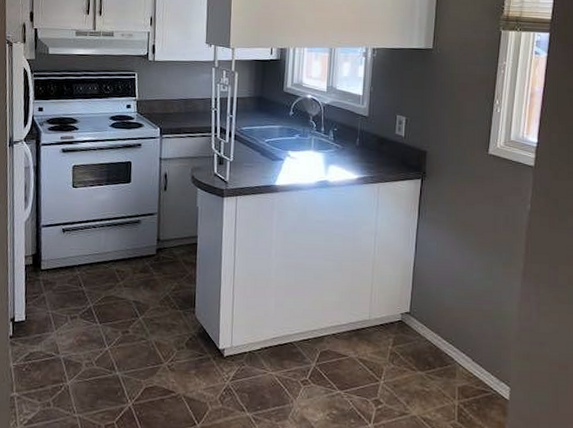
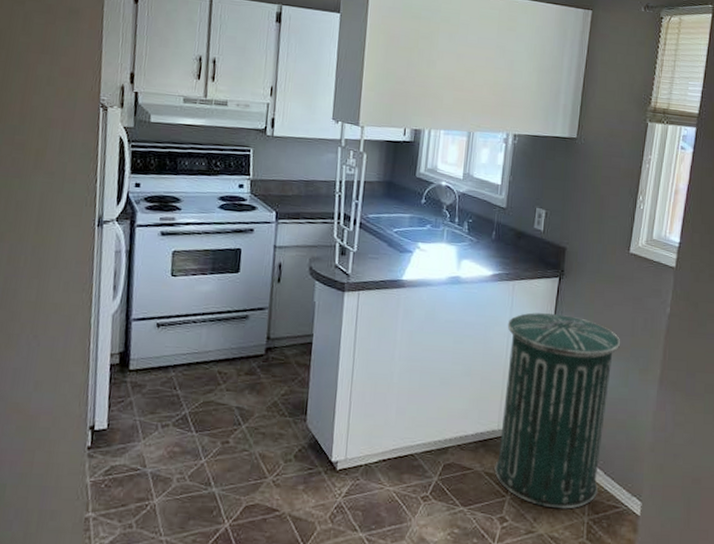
trash can: none [368,212,482,393] -> present [494,312,620,509]

